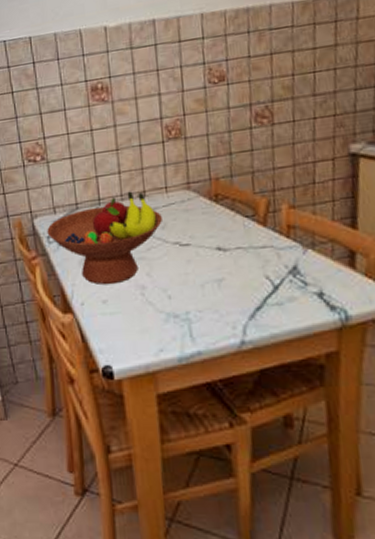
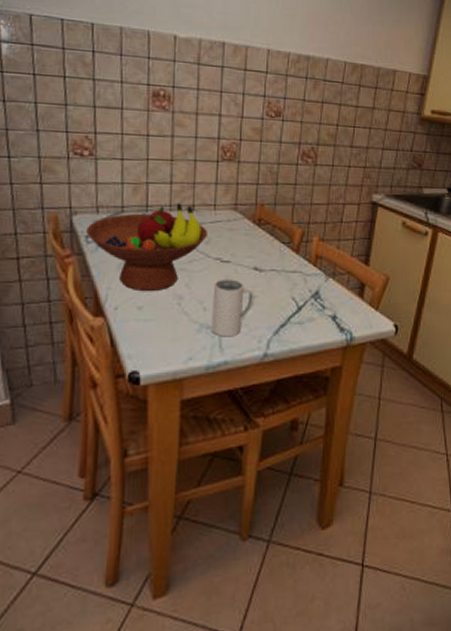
mug: none [175,262,223,326] -> present [212,278,255,337]

